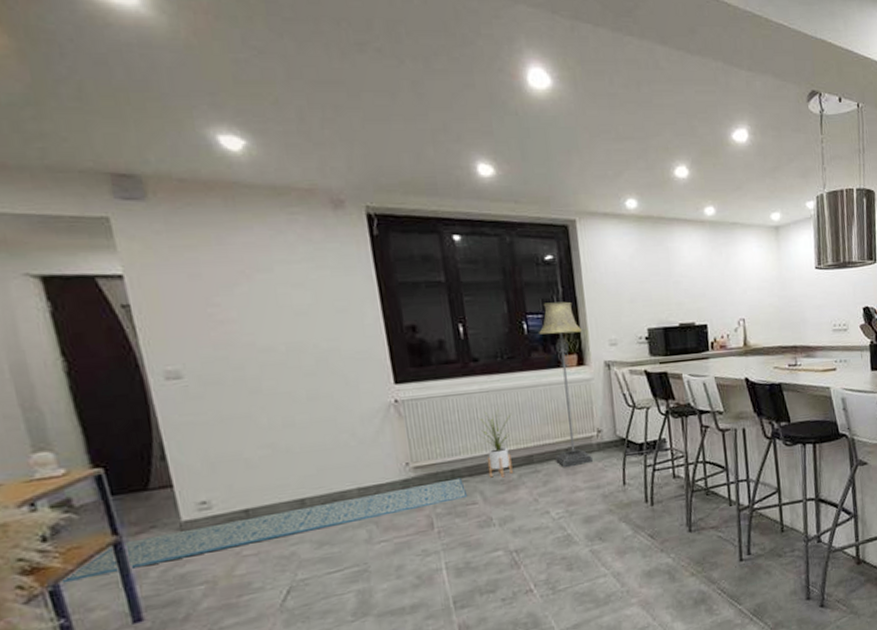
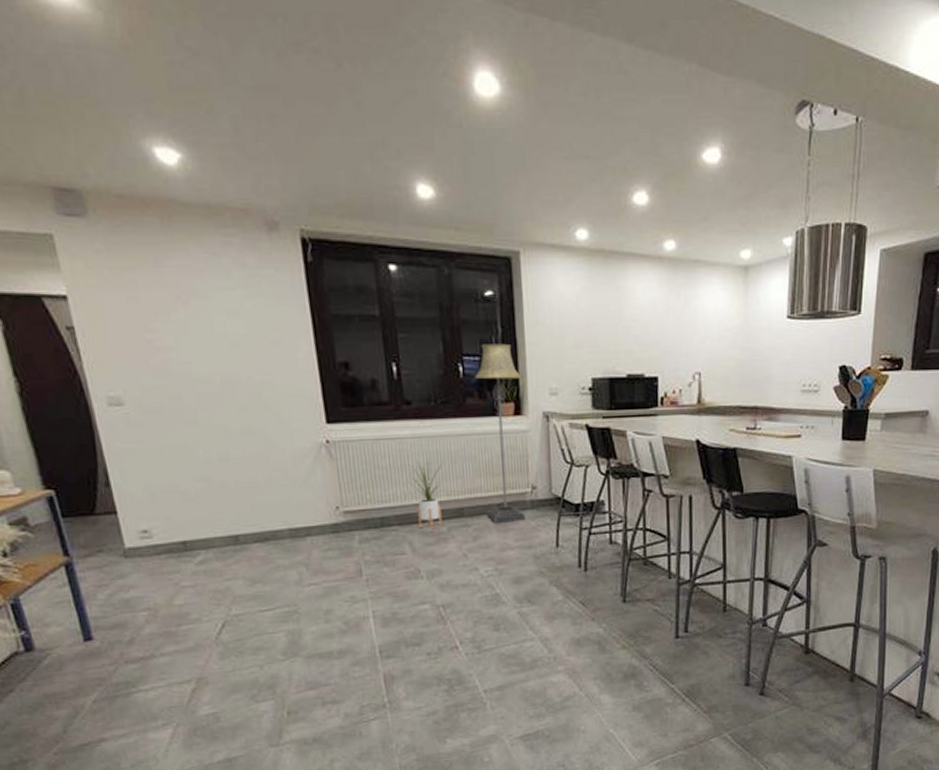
rug: present [59,478,468,584] -> none [19,526,397,598]

